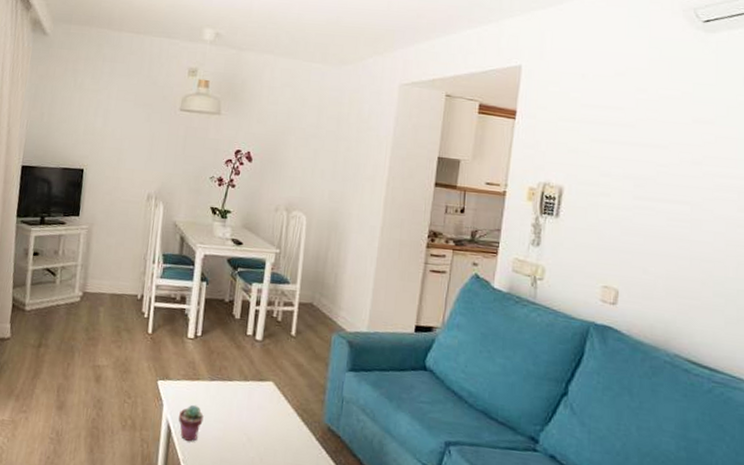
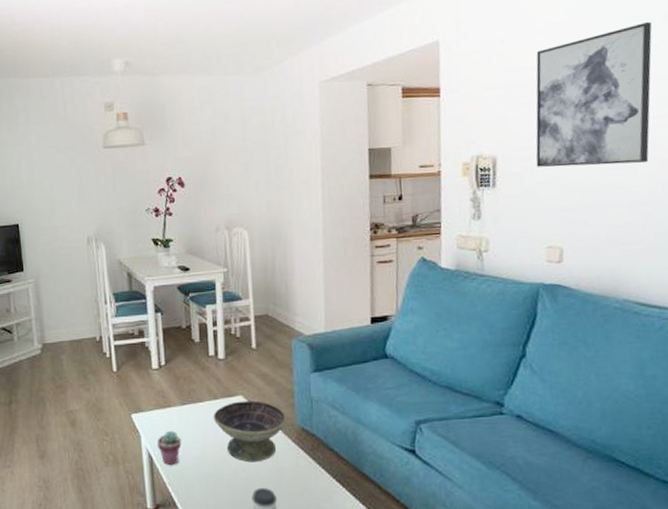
decorative bowl: none [239,386,314,455] -> present [213,400,287,463]
wall art: none [602,82,732,220] -> present [536,21,653,167]

